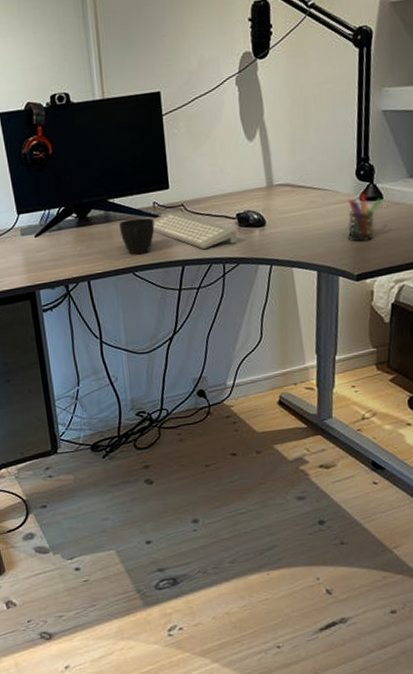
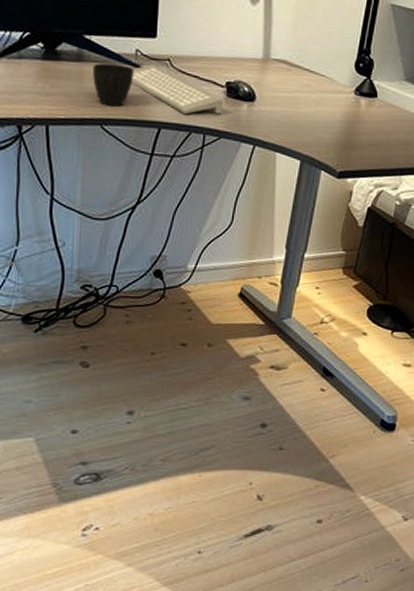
pen holder: present [348,193,382,242] -> none [337,87,376,139]

